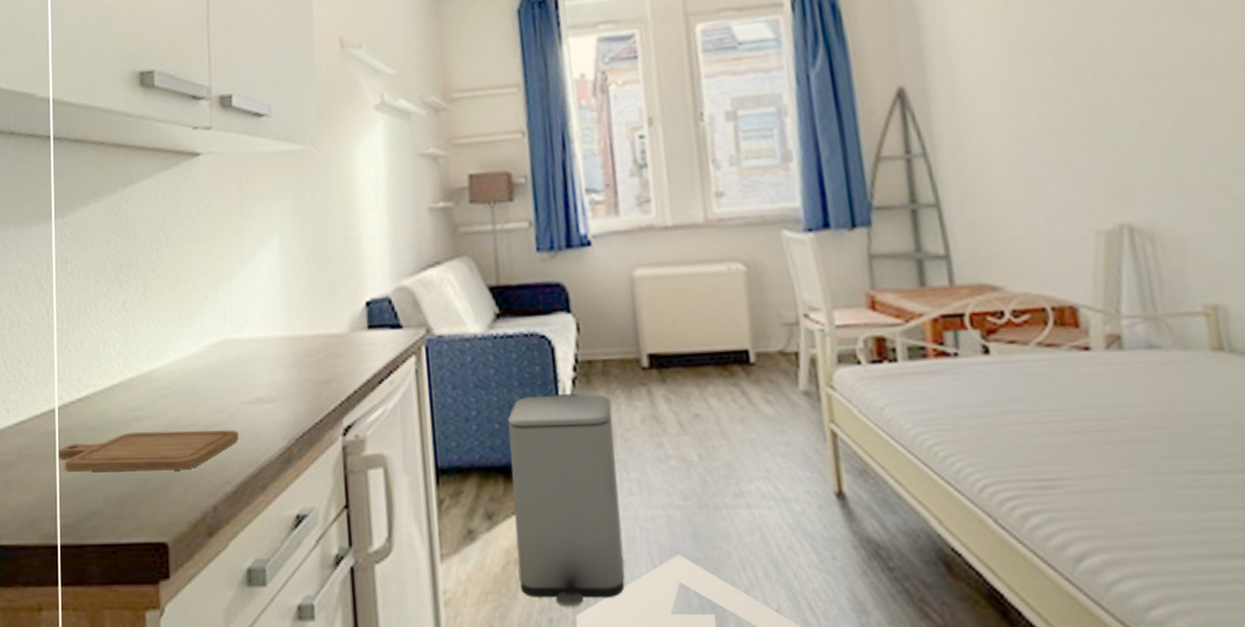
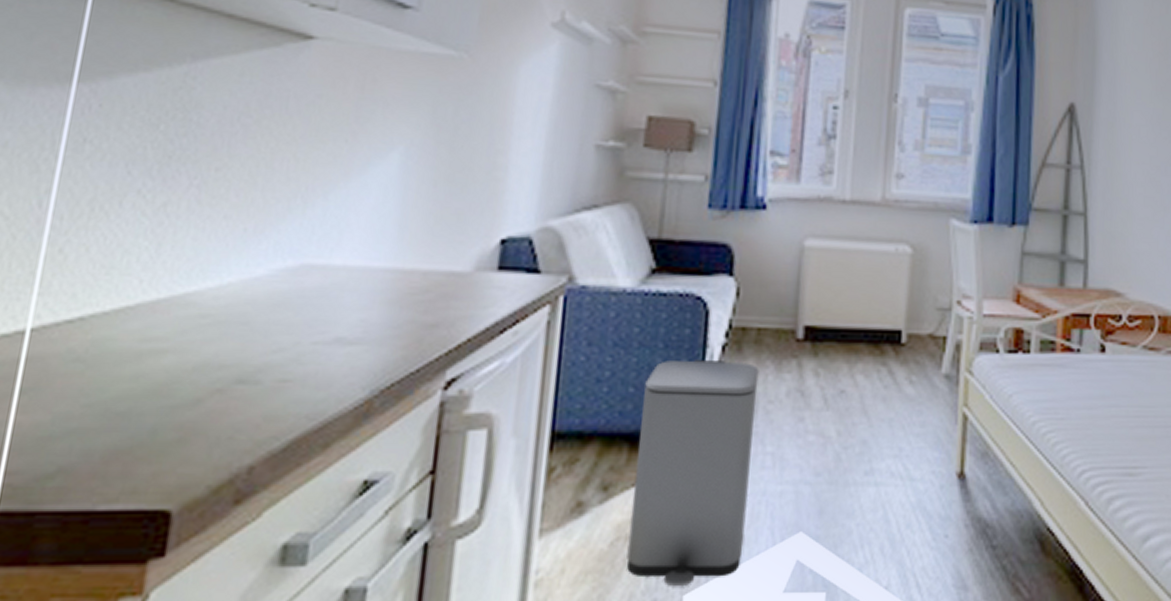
chopping board: present [58,430,238,472] -> none [17,368,303,420]

